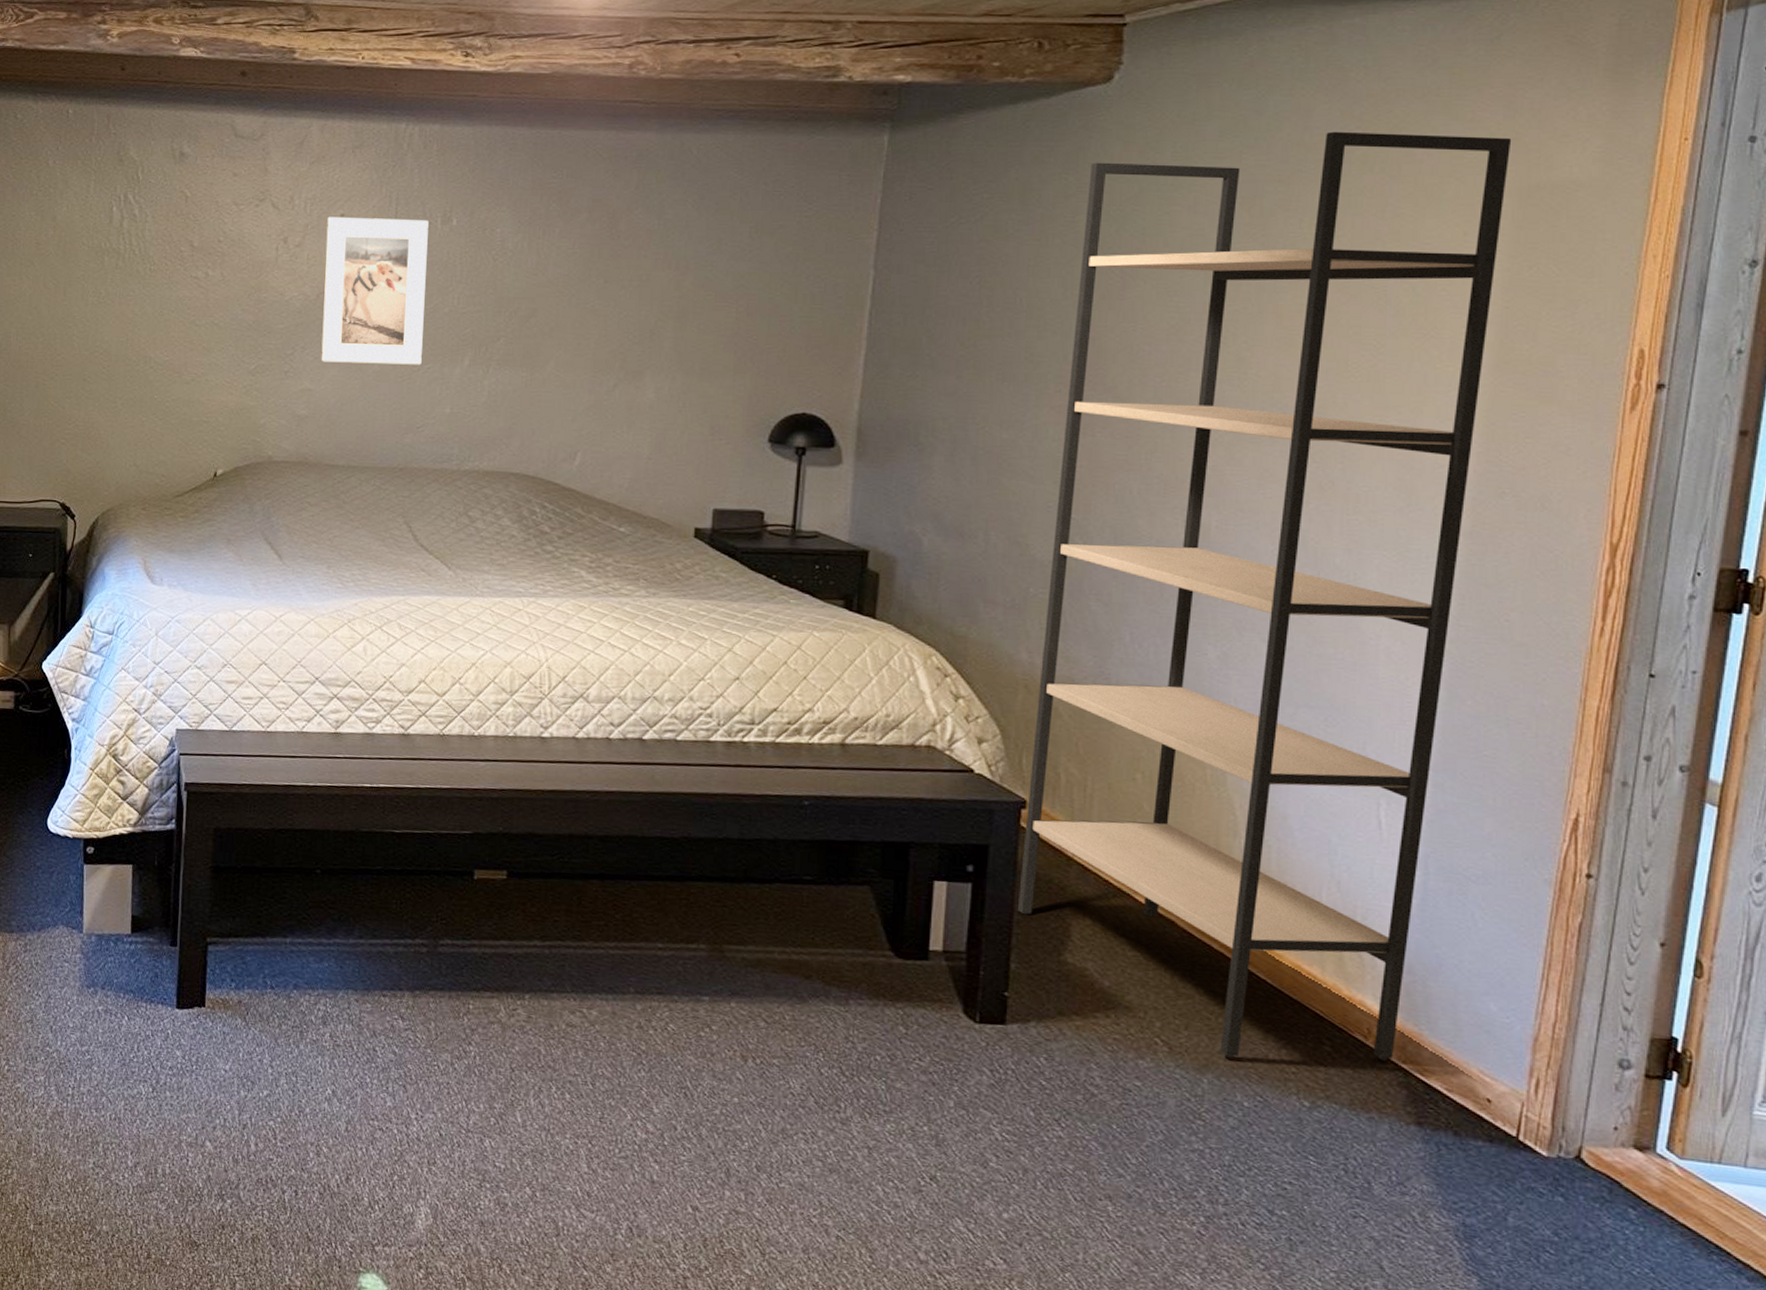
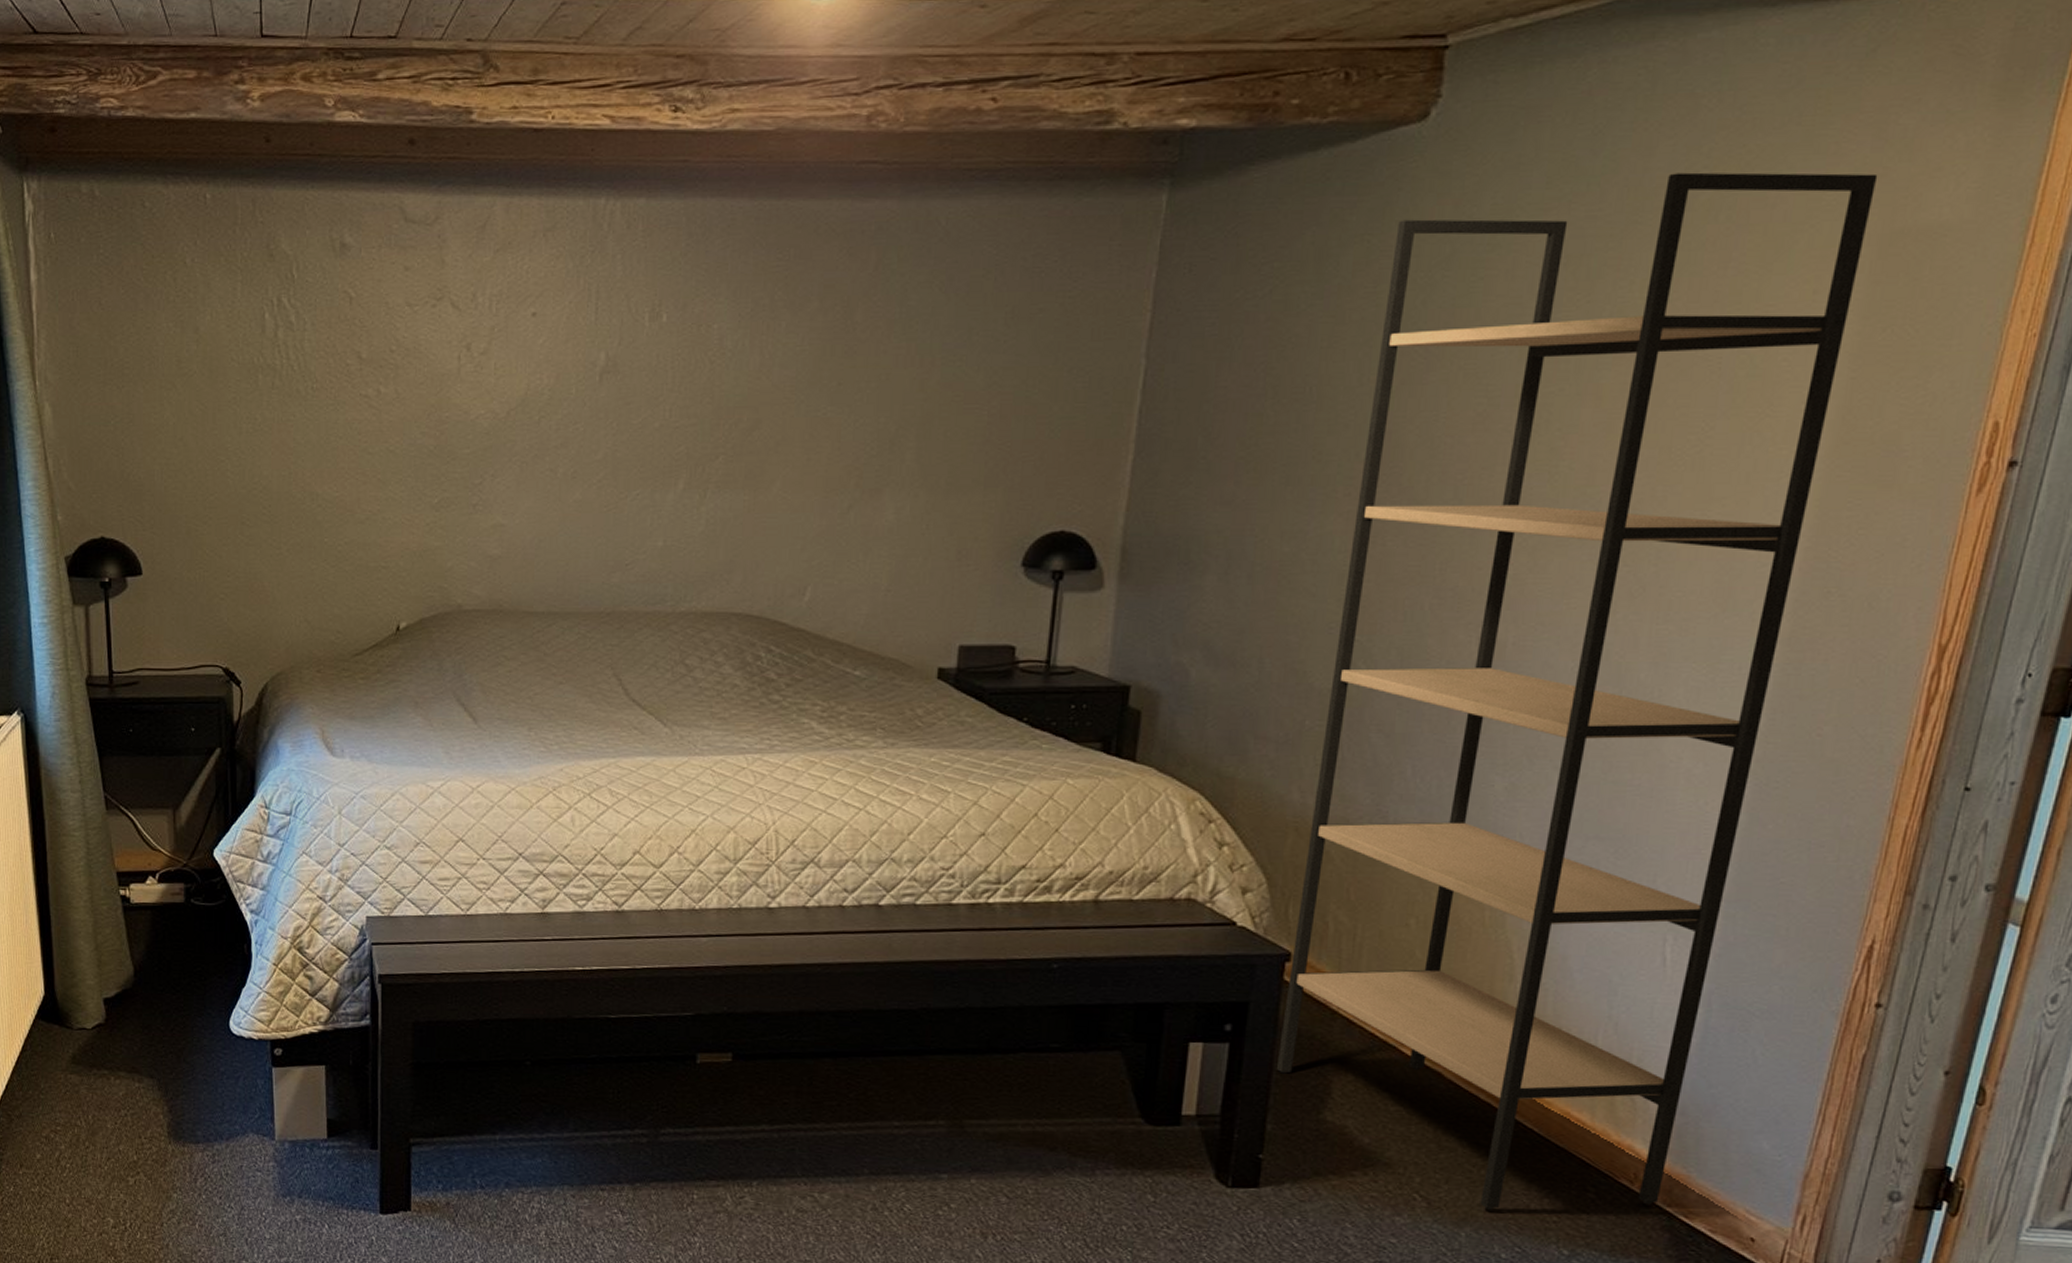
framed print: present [321,216,429,365] -> none [514,316,634,492]

